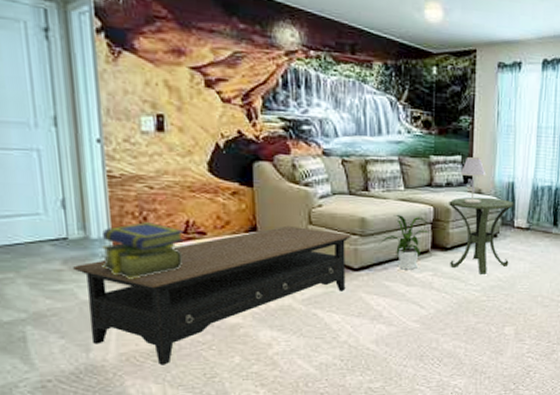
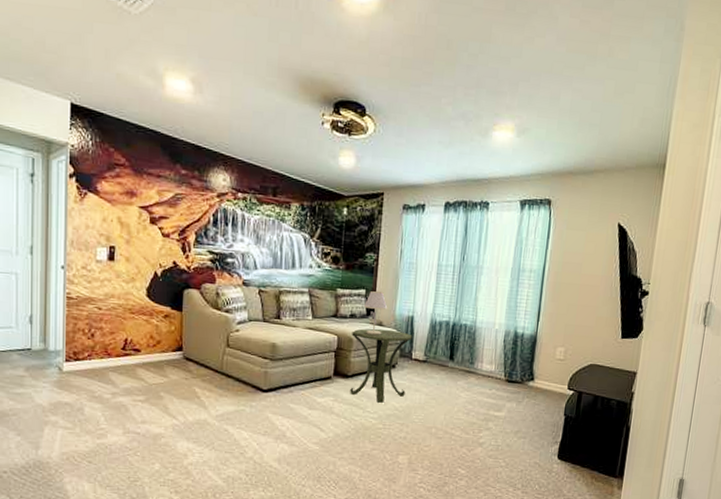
coffee table: present [72,225,351,365] -> none [32,347,263,466]
stack of books: present [100,222,185,279] -> none [55,338,124,388]
house plant: present [378,215,431,270] -> none [286,342,334,394]

